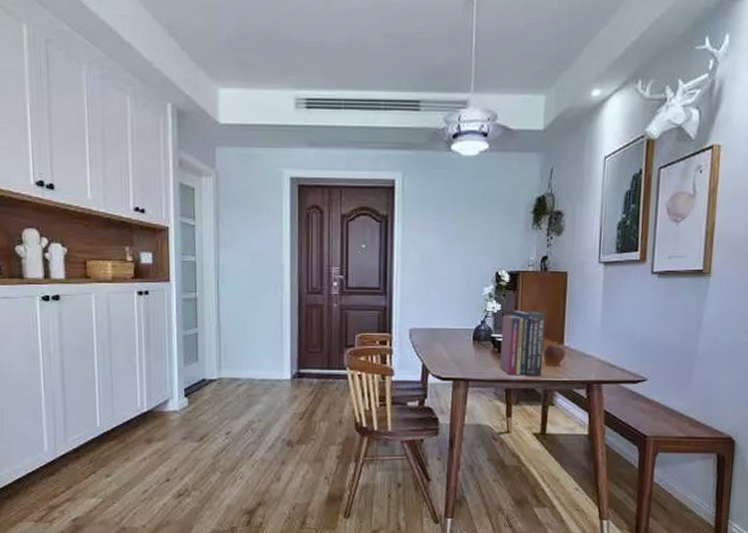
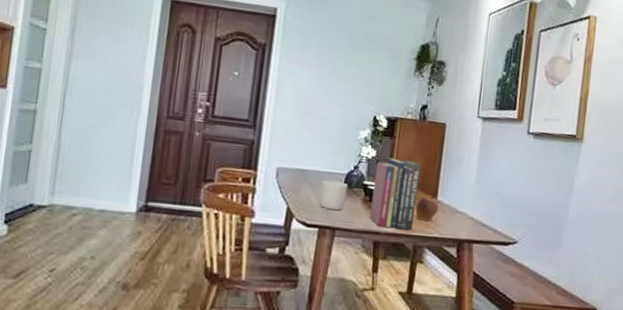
mug: none [452,336,476,364] -> present [320,180,348,211]

